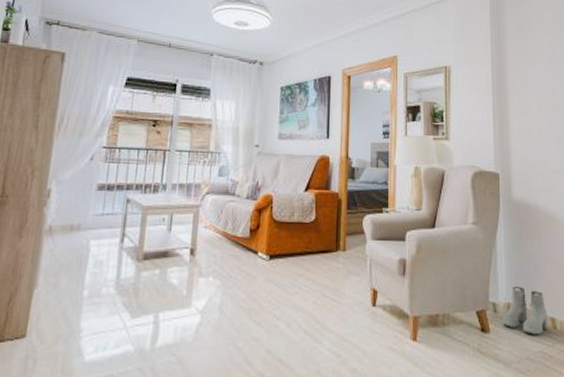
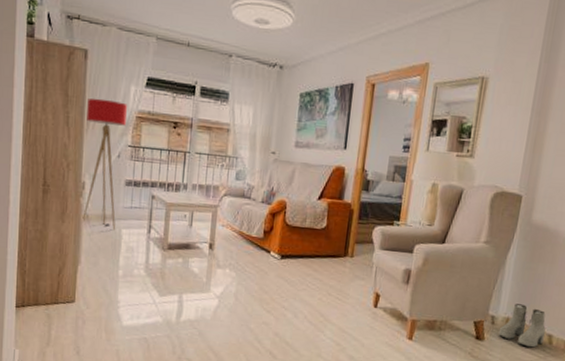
floor lamp: none [44,99,104,242] -> present [82,98,127,230]

